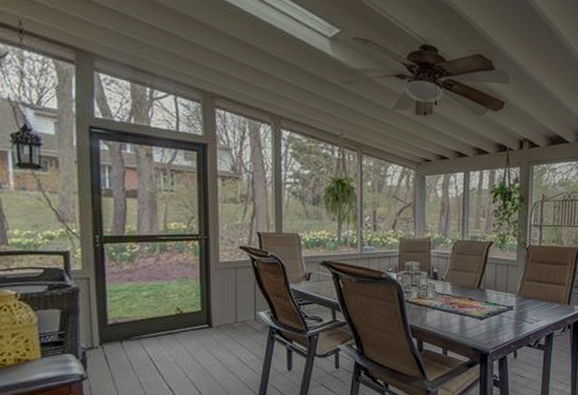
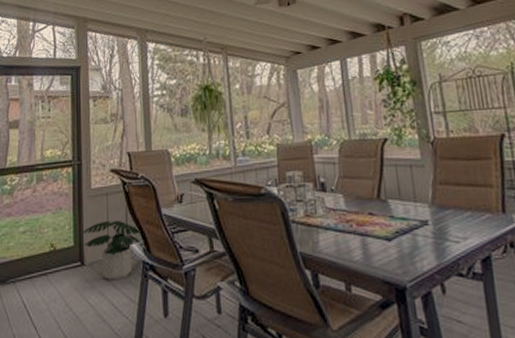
potted plant: none [211,290,269,341] -> present [83,220,142,281]

